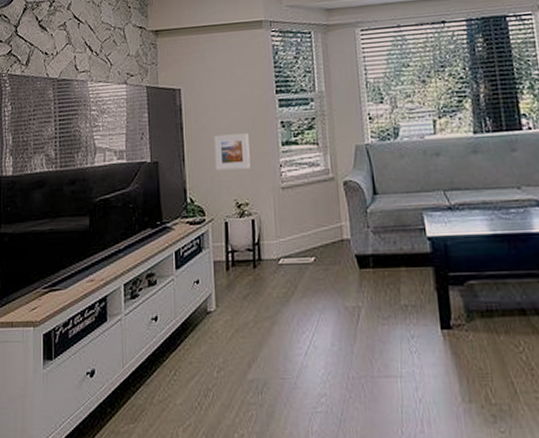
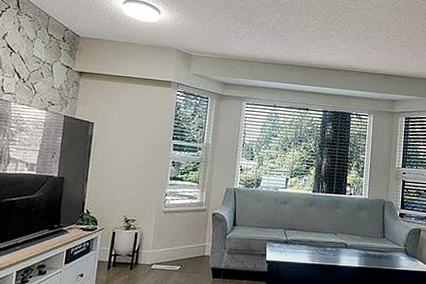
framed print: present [214,133,250,171] -> none [112,164,145,194]

